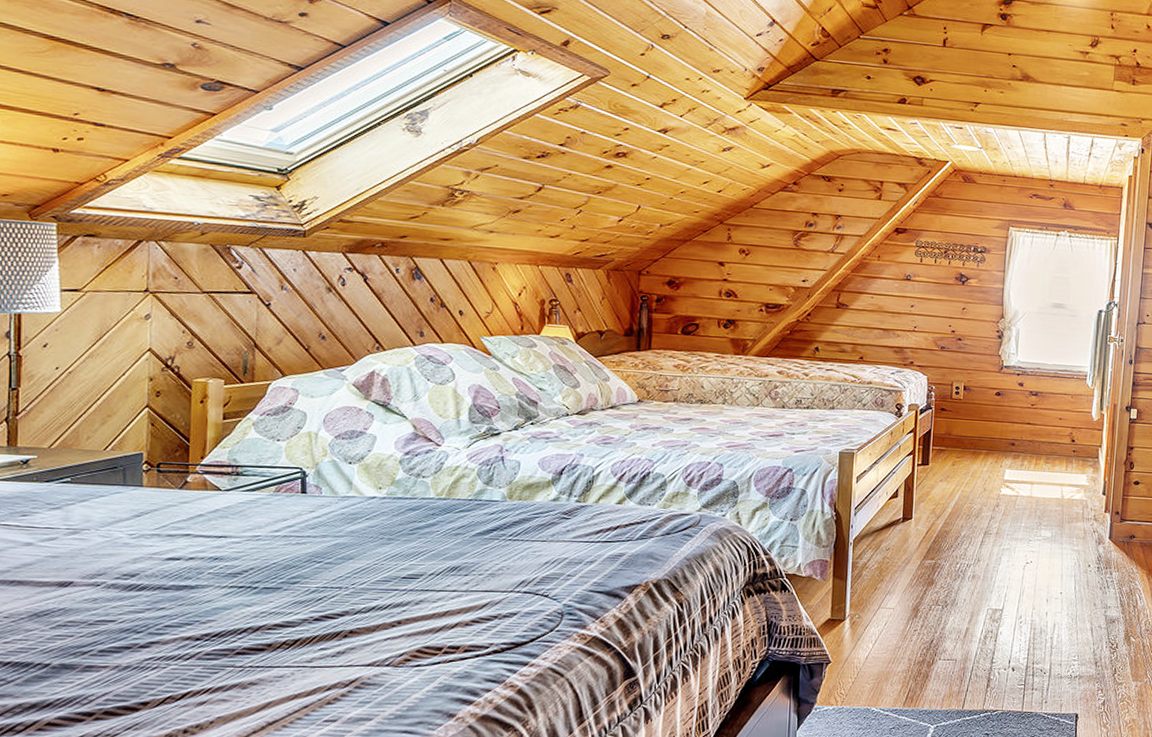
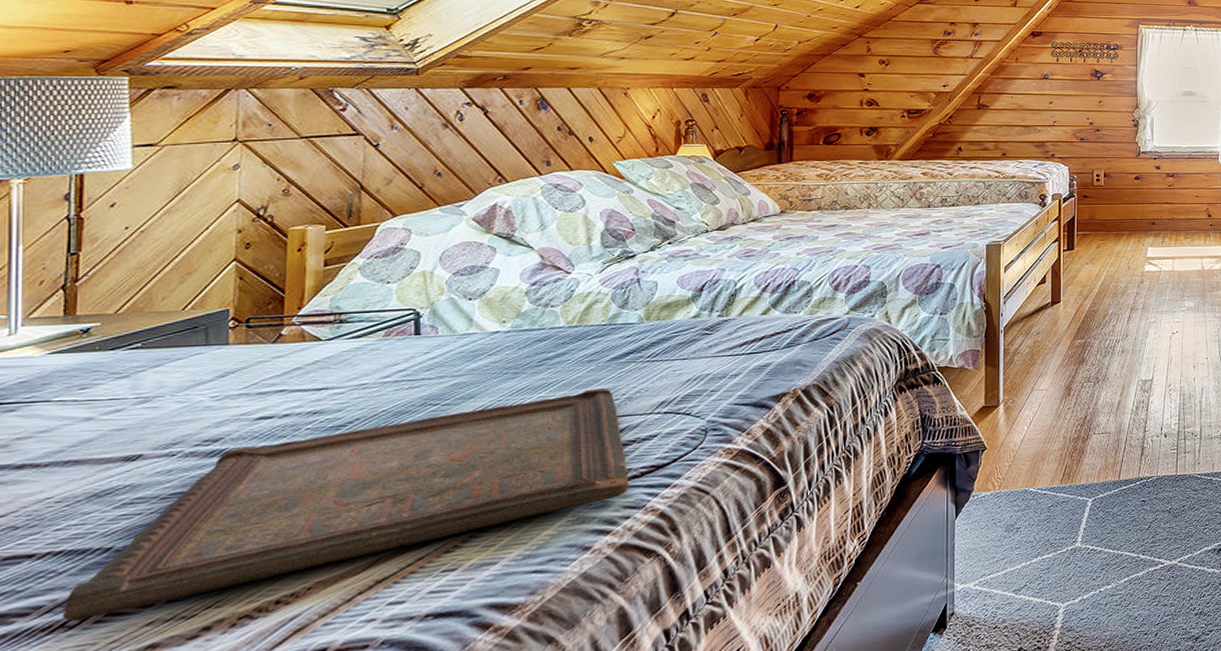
serving tray: none [11,562,491,726] -> present [61,388,629,621]

